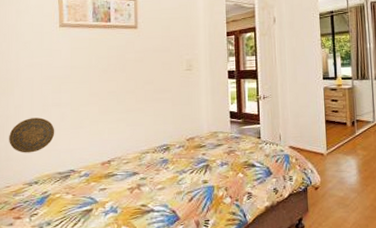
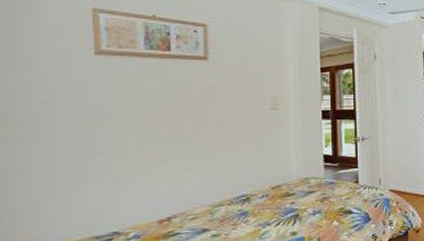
decorative plate: present [9,117,55,153] -> none [16,169,89,216]

